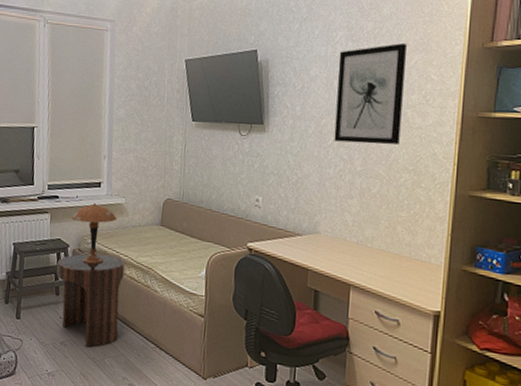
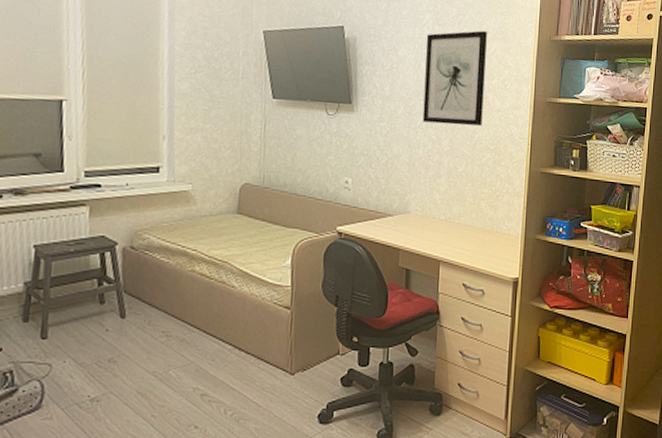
side table: present [56,253,125,347] -> none [99,250,193,360]
table lamp: present [71,203,118,264] -> none [120,192,183,263]

